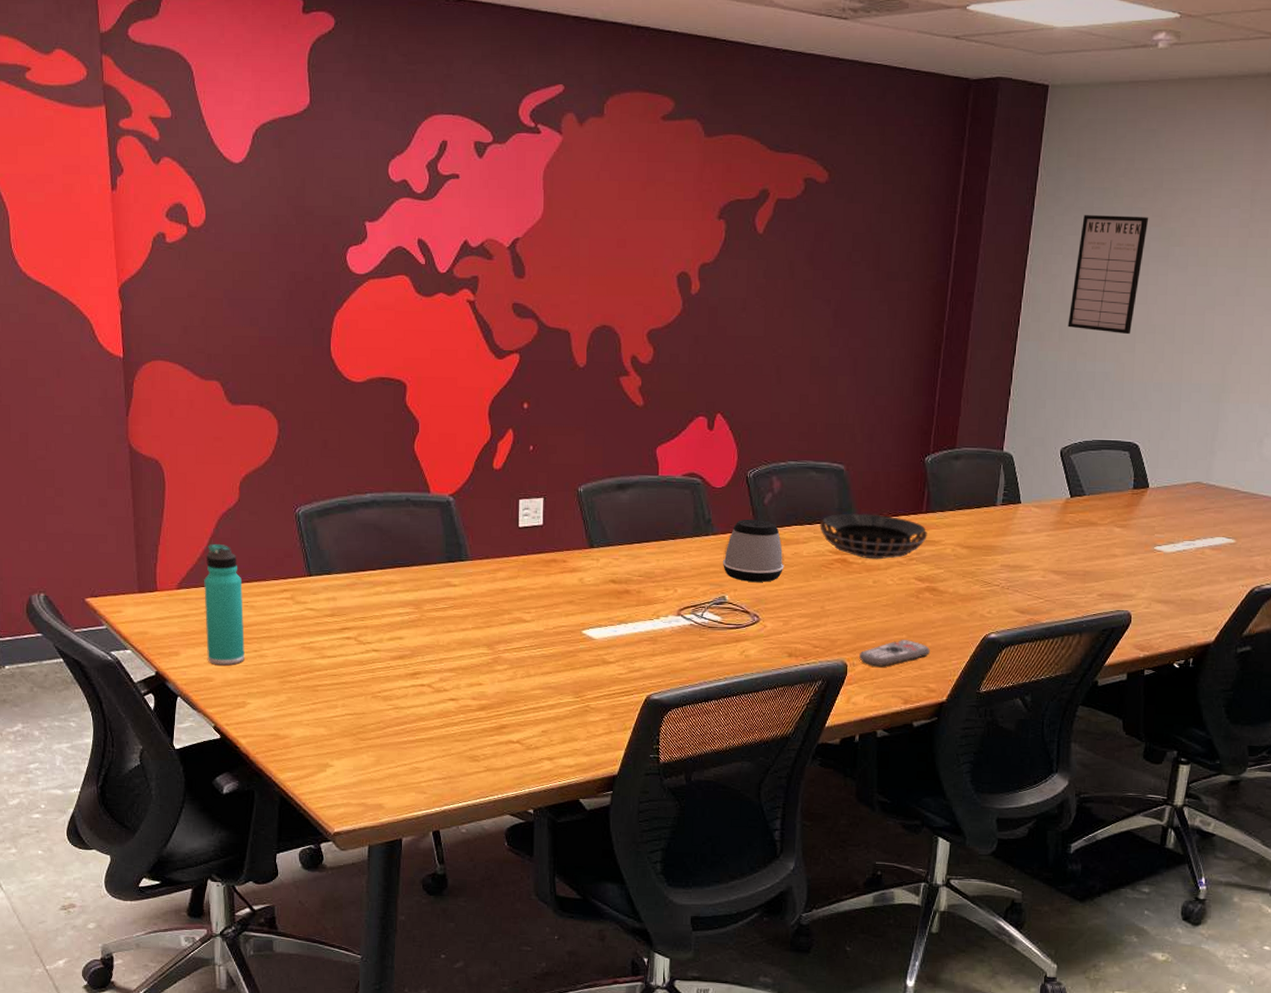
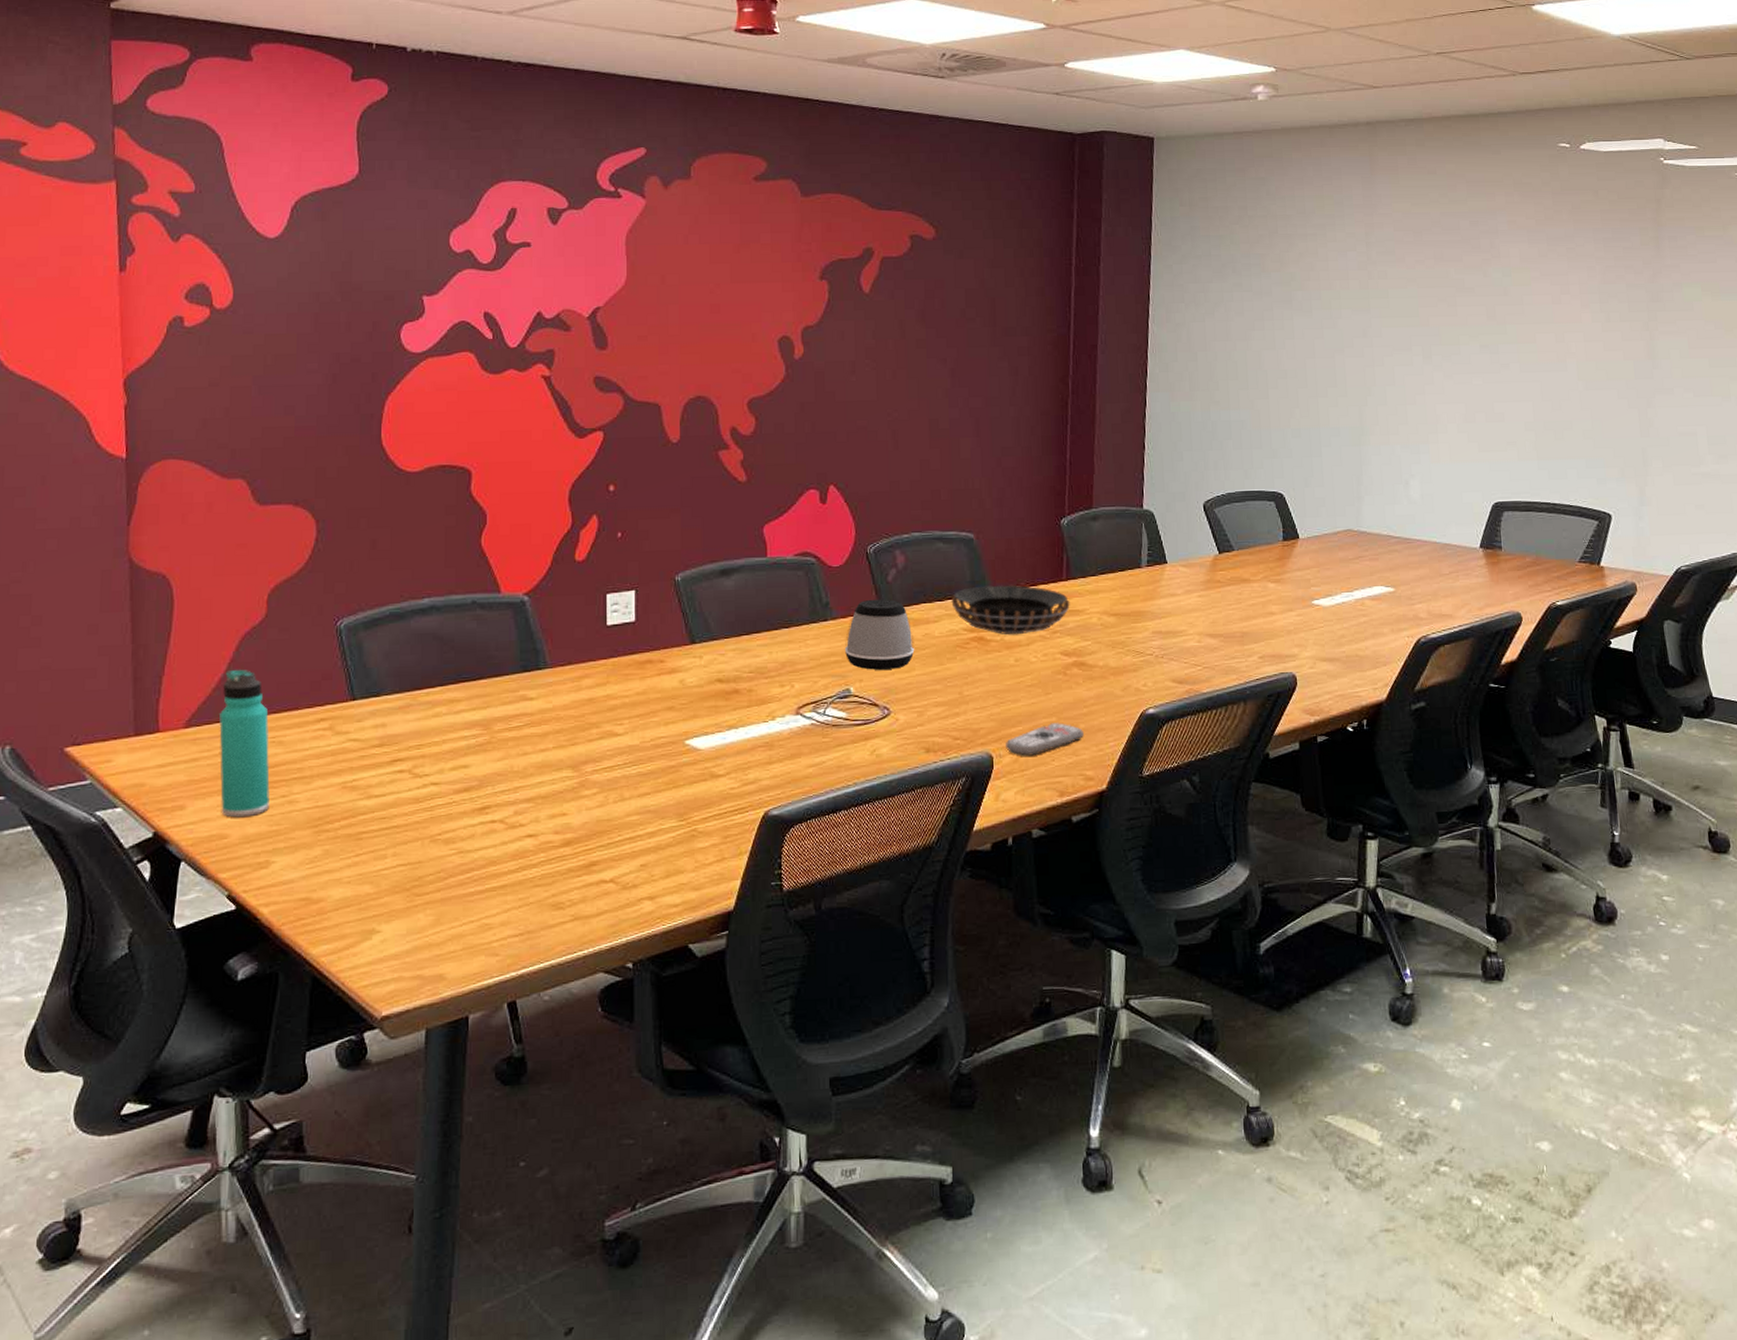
writing board: present [1068,215,1149,335] -> none [1197,262,1268,381]

